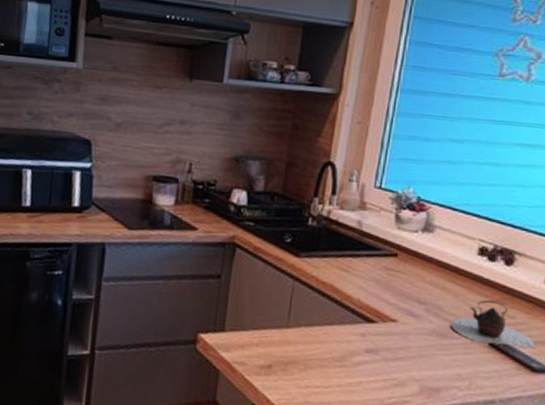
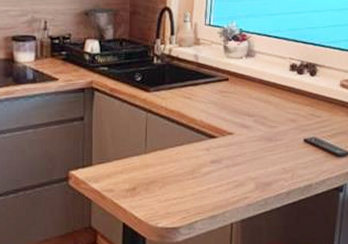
teapot: present [450,299,536,350] -> none [274,105,338,140]

